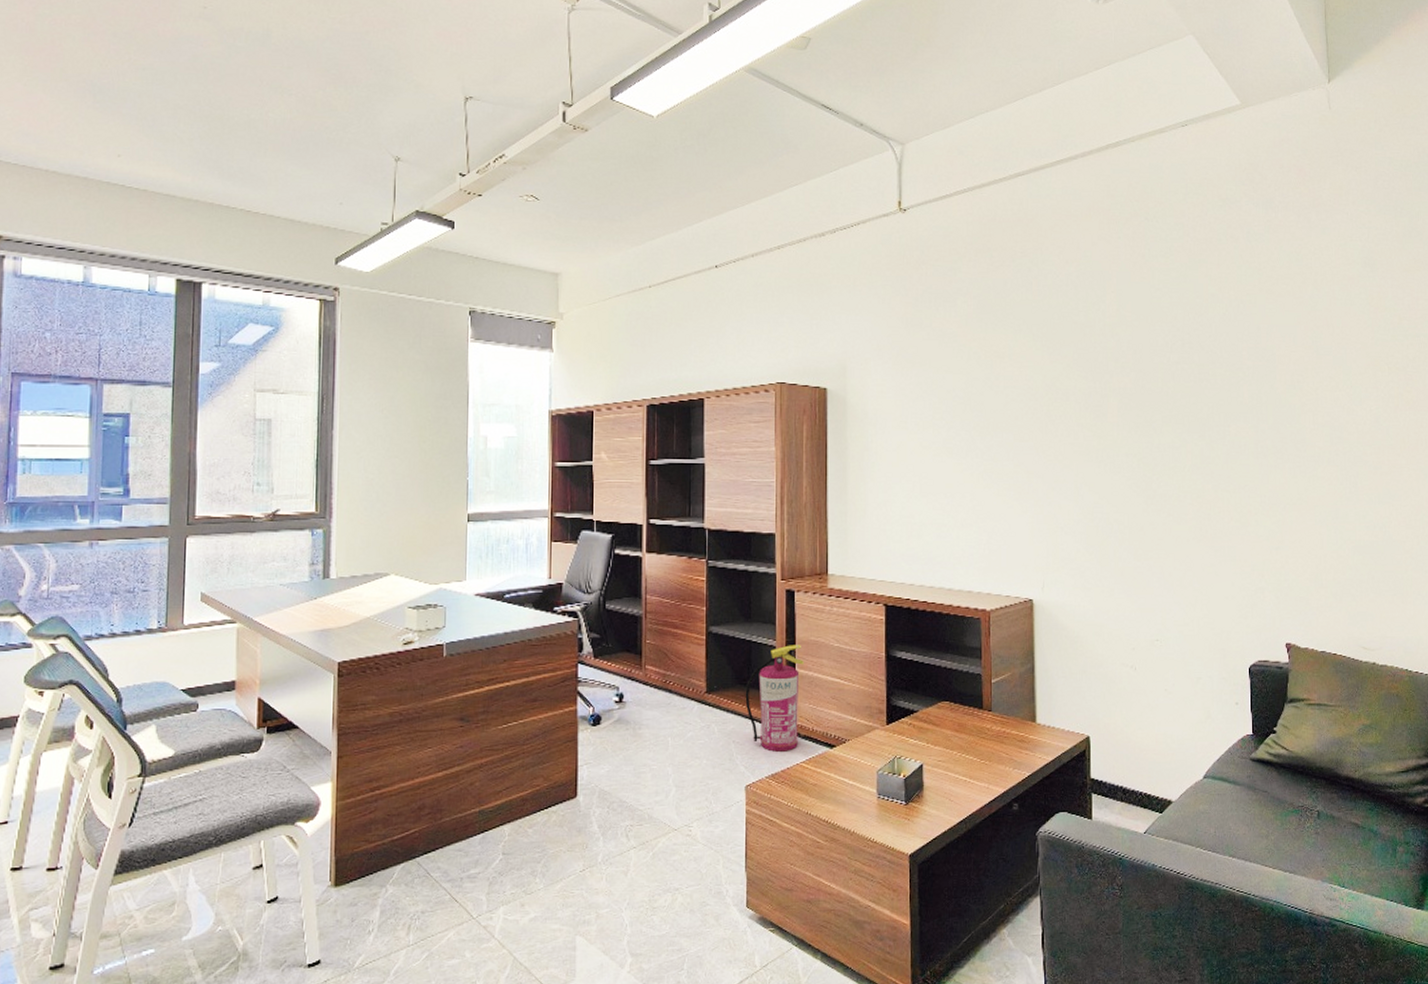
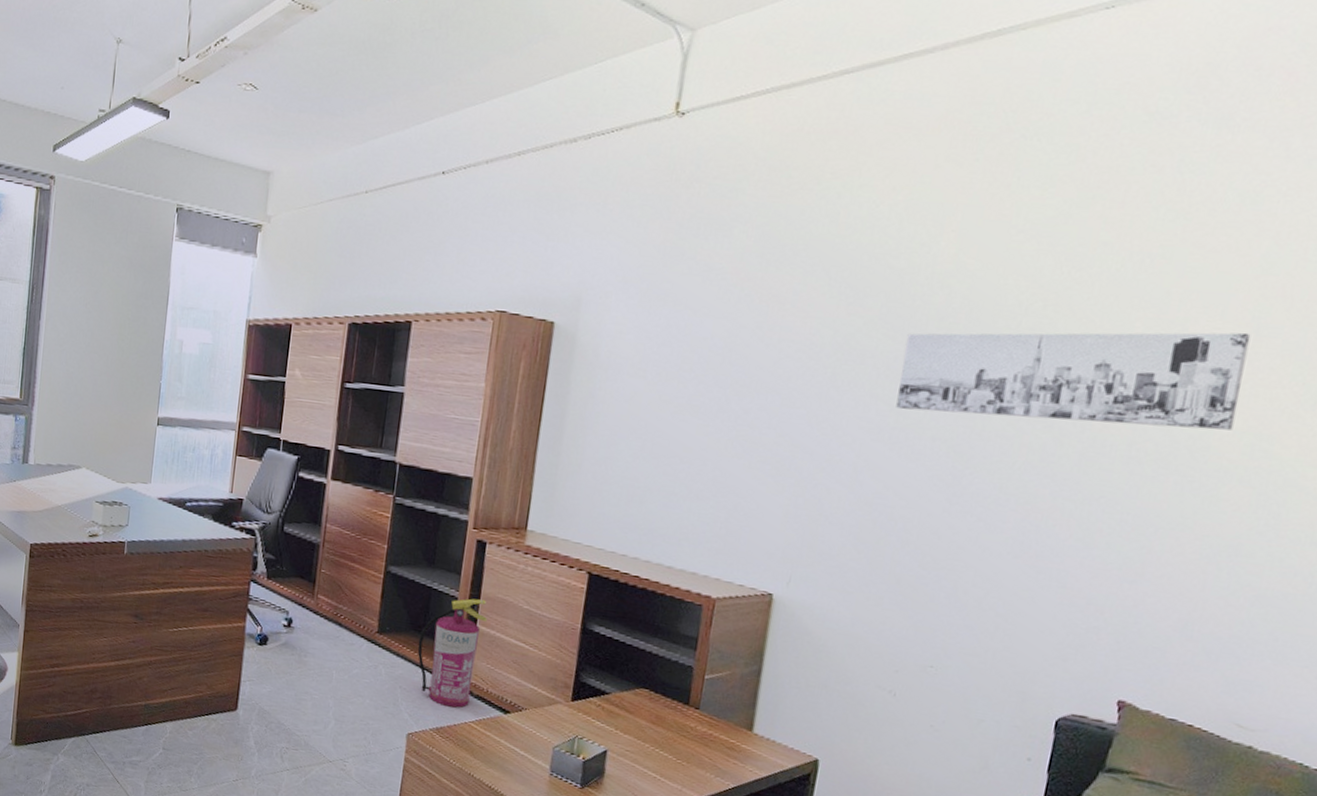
wall art: none [1095,353,1316,434] -> present [896,332,1251,430]

